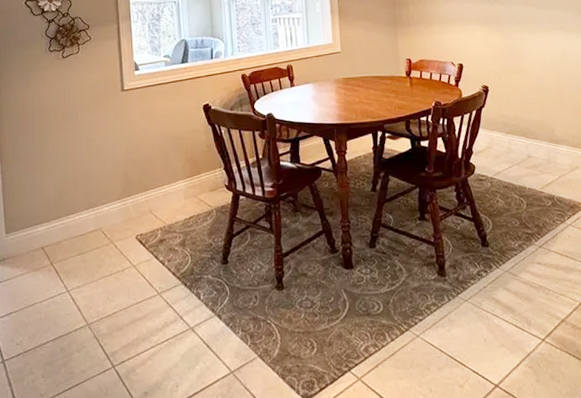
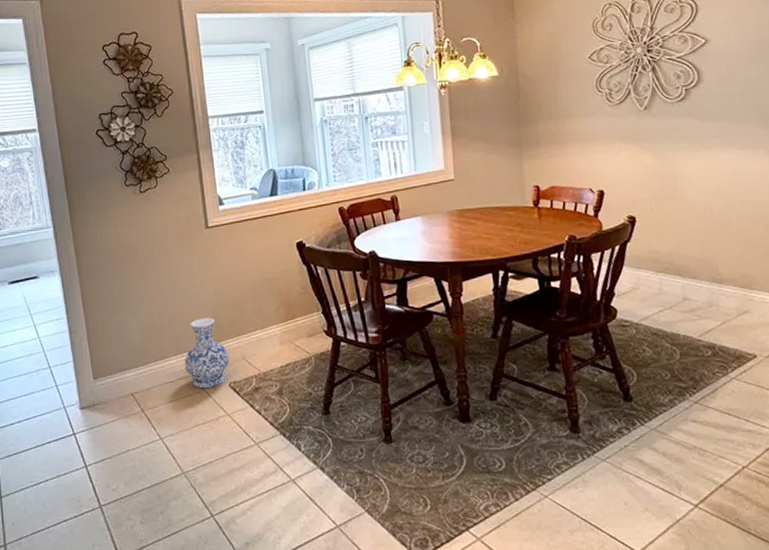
vase: none [94,174,138,241] -> present [184,318,230,389]

